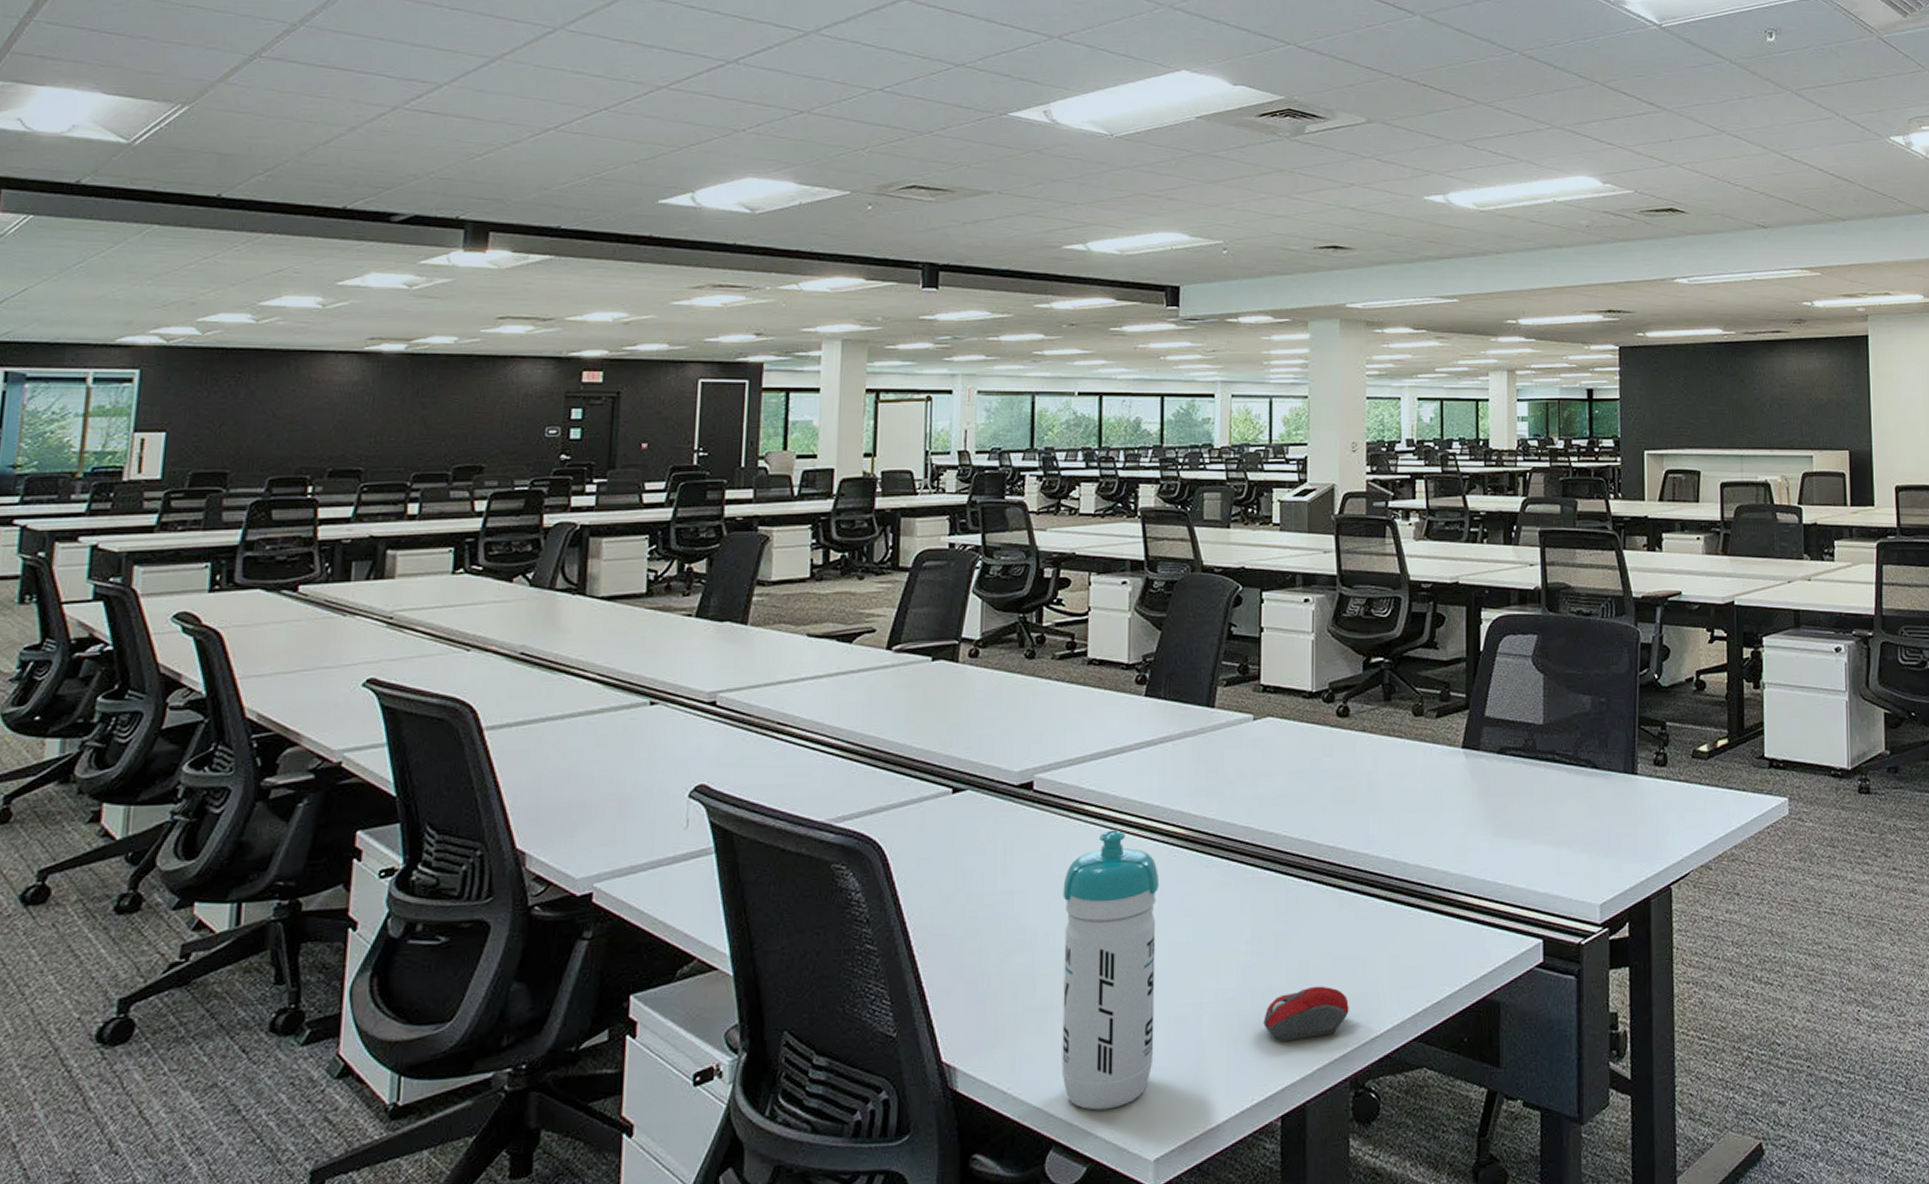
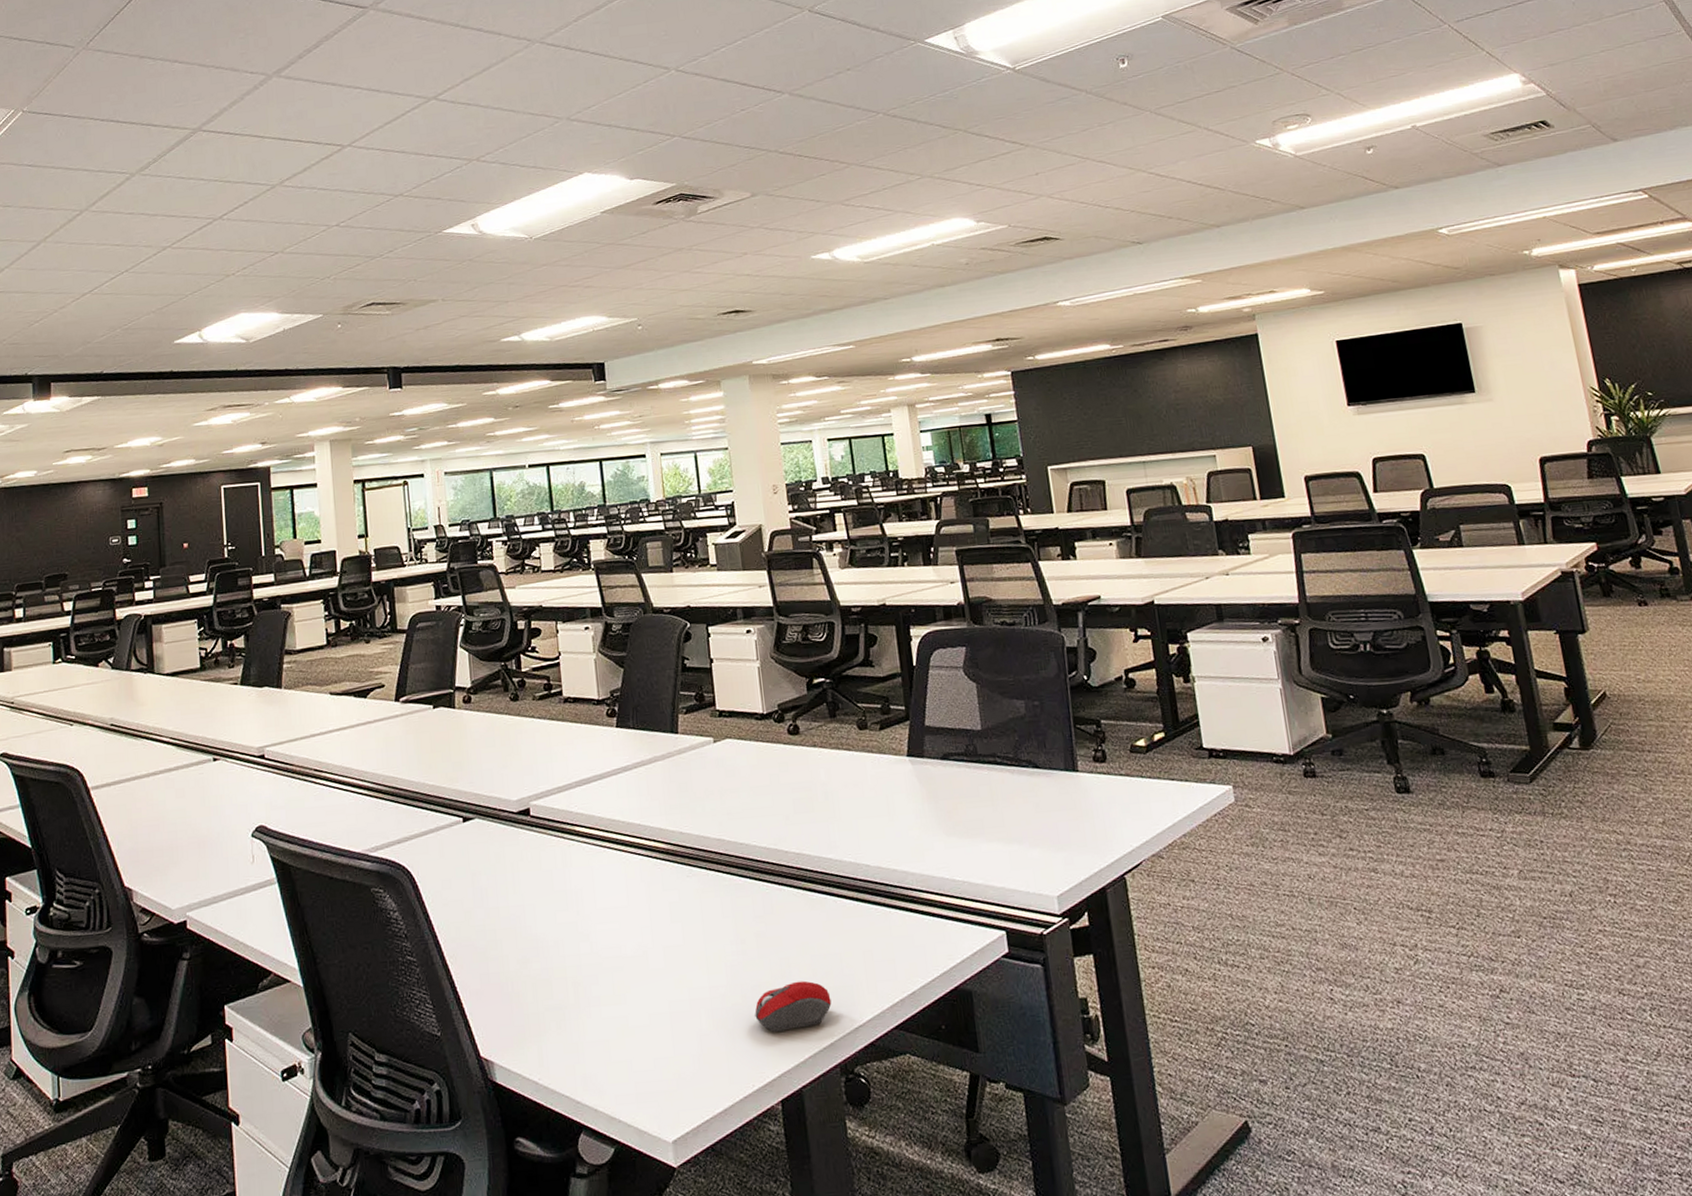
water bottle: present [1061,829,1160,1111] -> none [565,847,661,1098]

